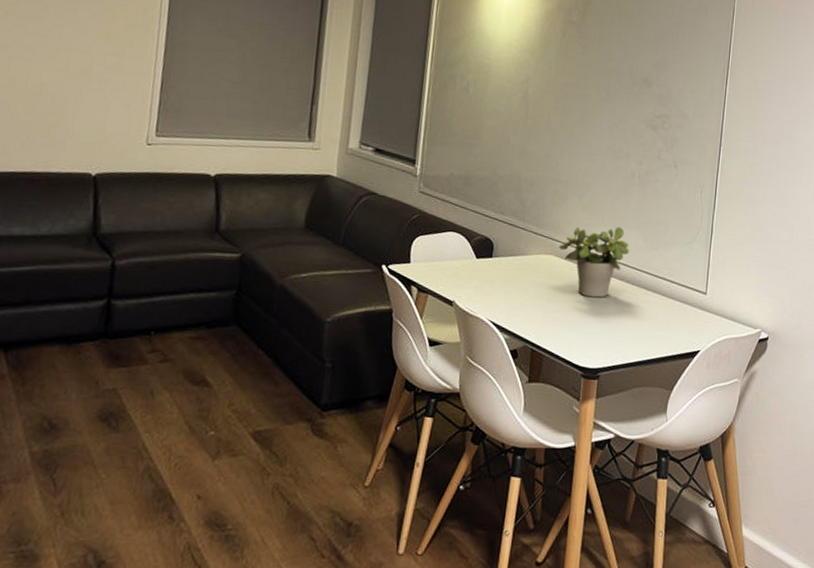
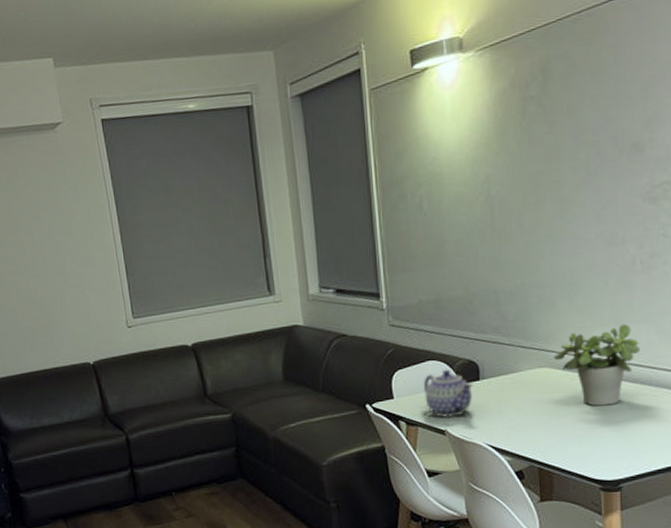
teapot: none [439,242,486,289] -> present [424,369,473,417]

